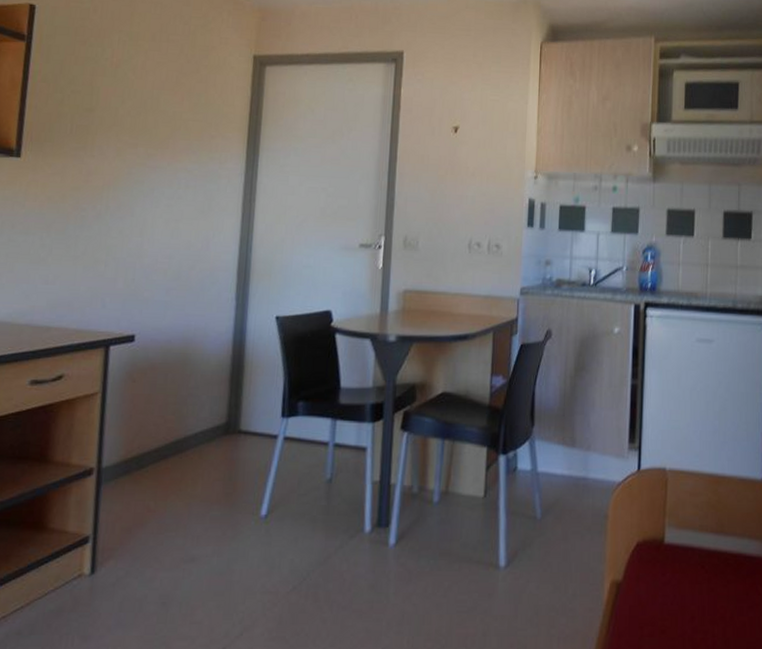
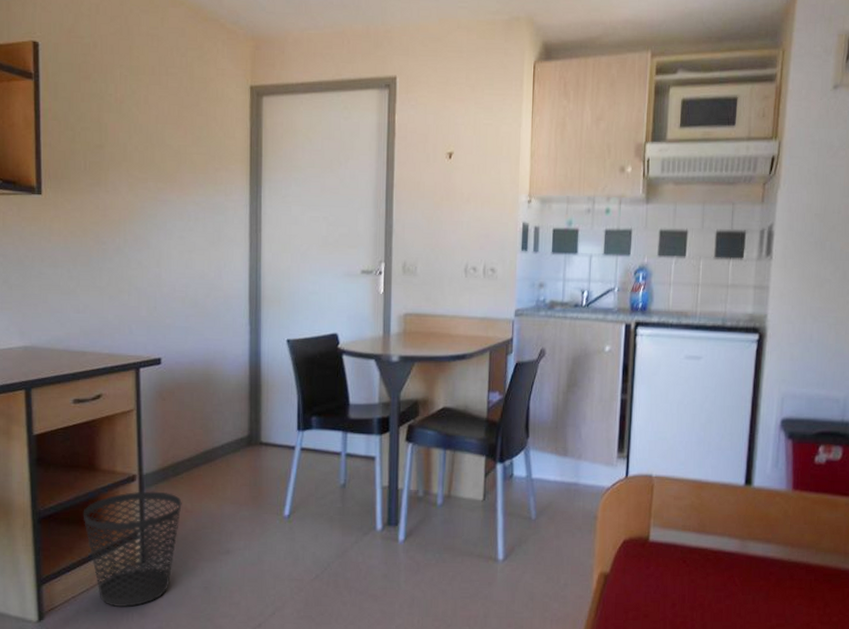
wastebasket: none [26,487,144,630] -> present [83,491,182,608]

